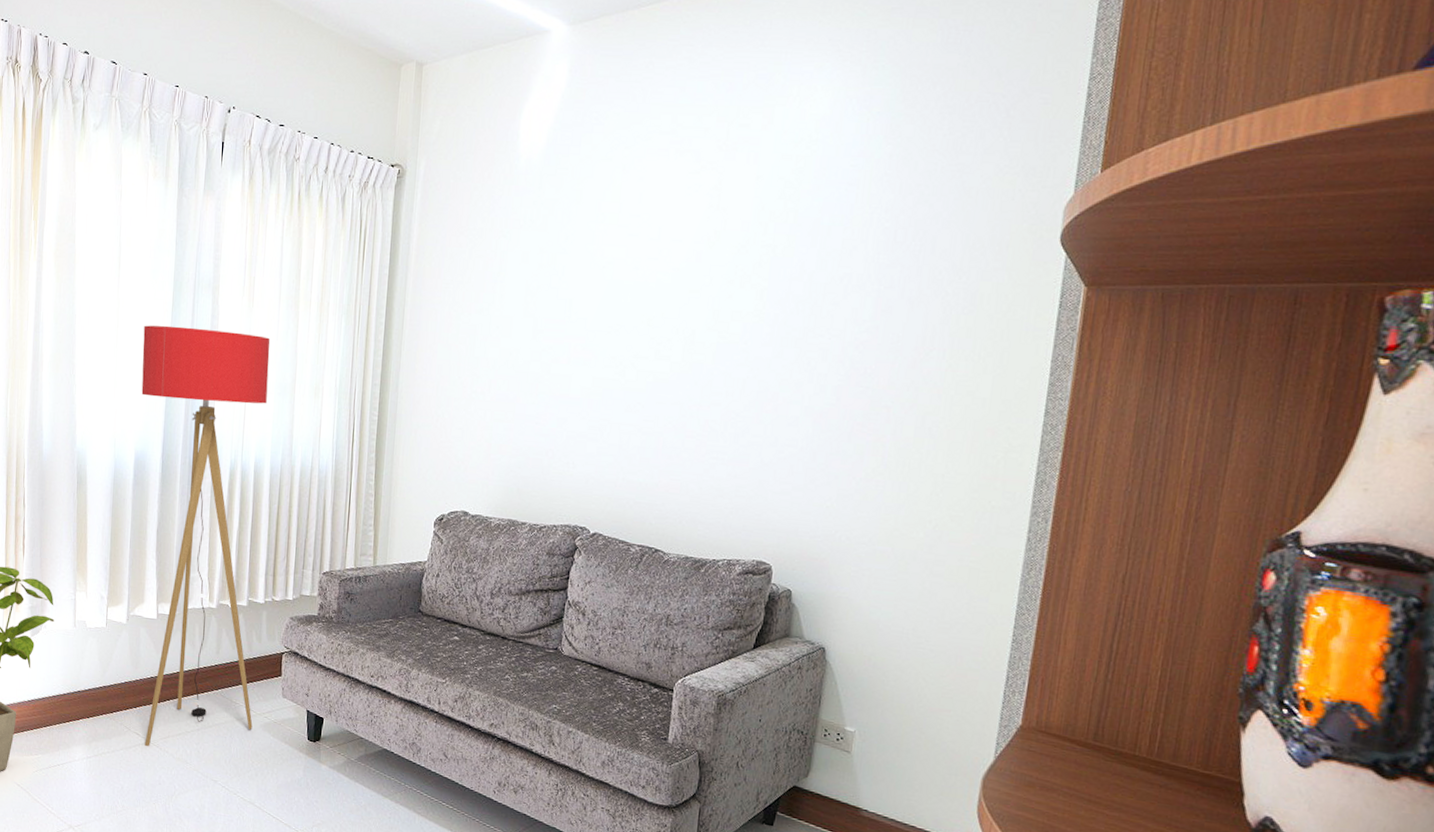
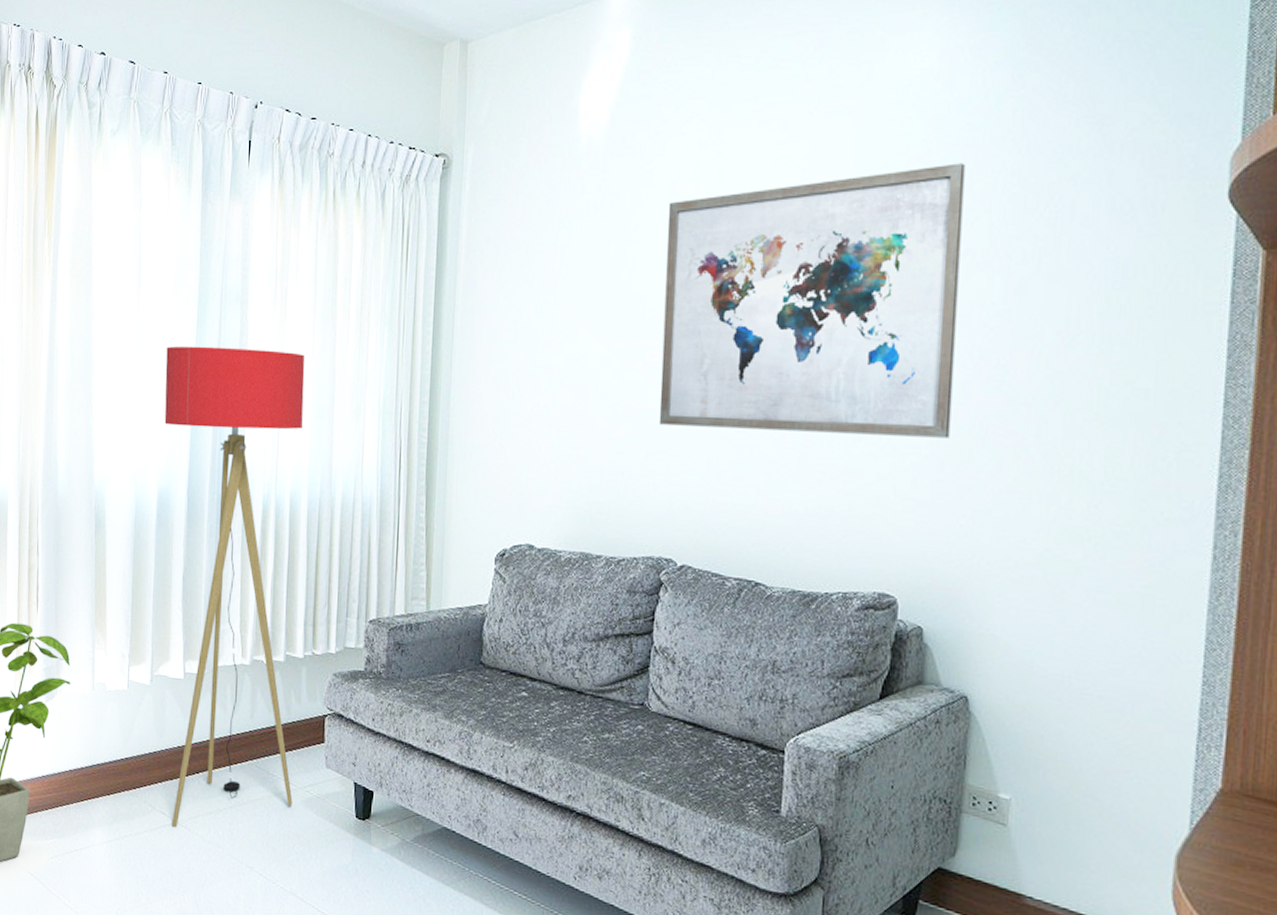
wall art: none [579,199,848,434] -> present [658,163,965,438]

